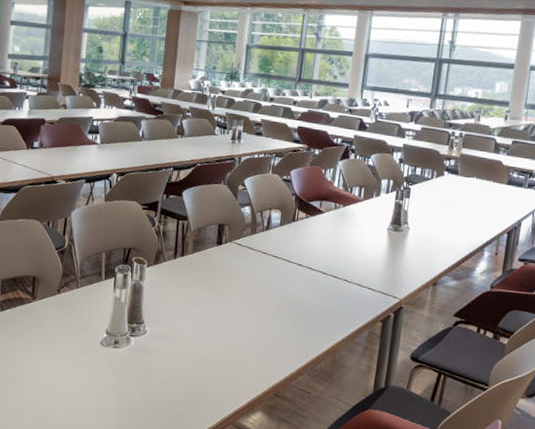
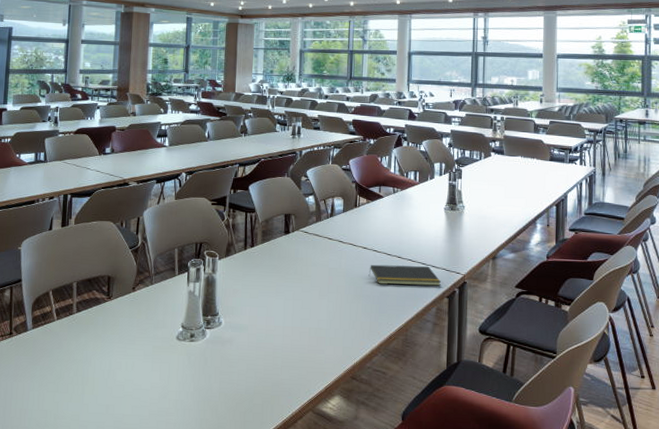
notepad: none [301,282,377,309] -> present [368,264,442,286]

